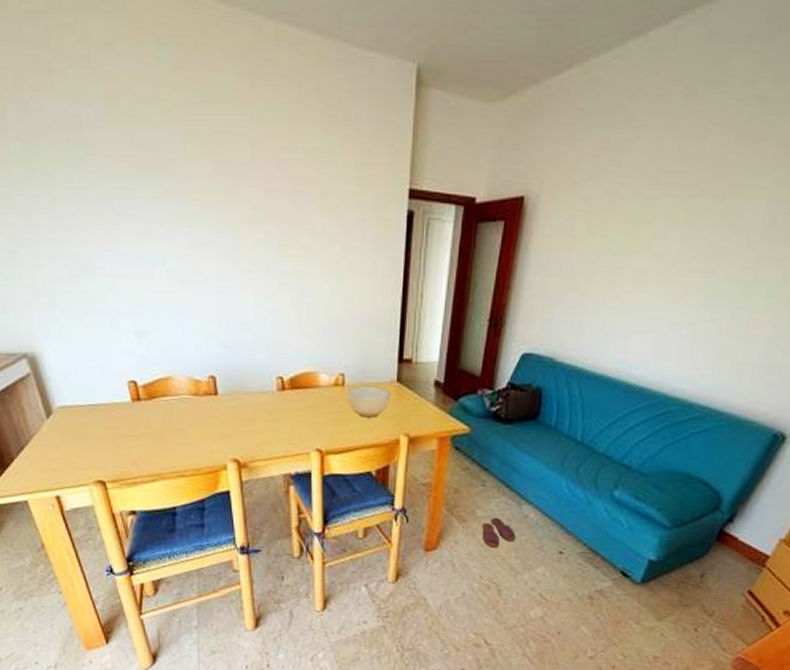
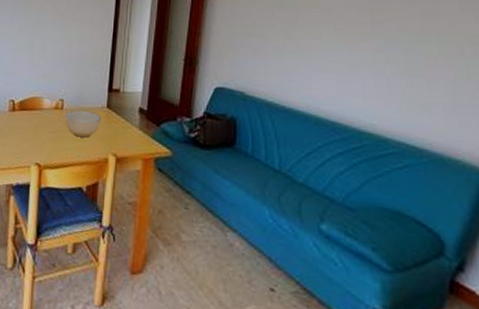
slippers: present [482,518,515,548] -> none [187,244,222,277]

